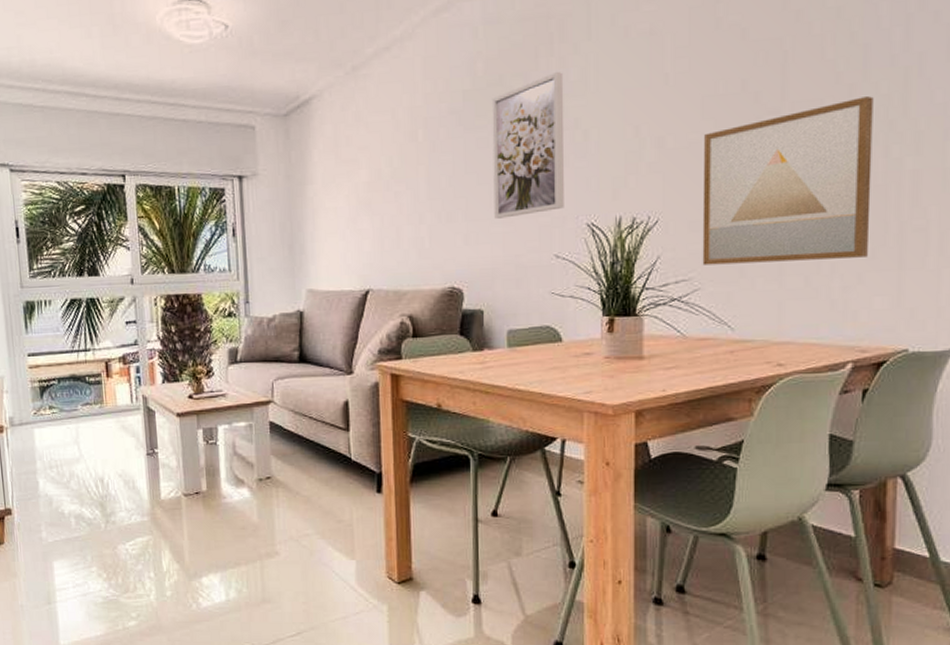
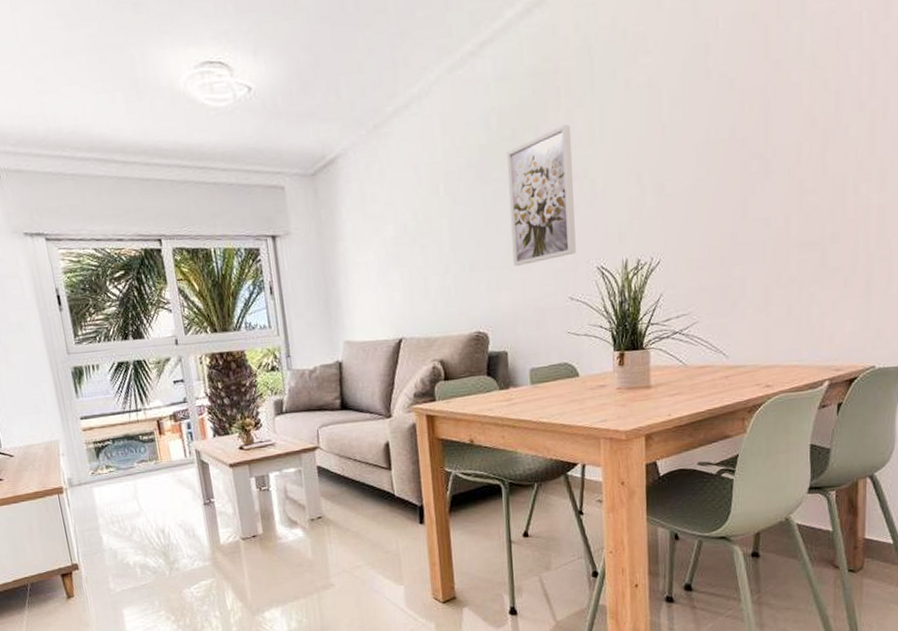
wall art: present [702,96,874,266] -> none [698,139,845,301]

